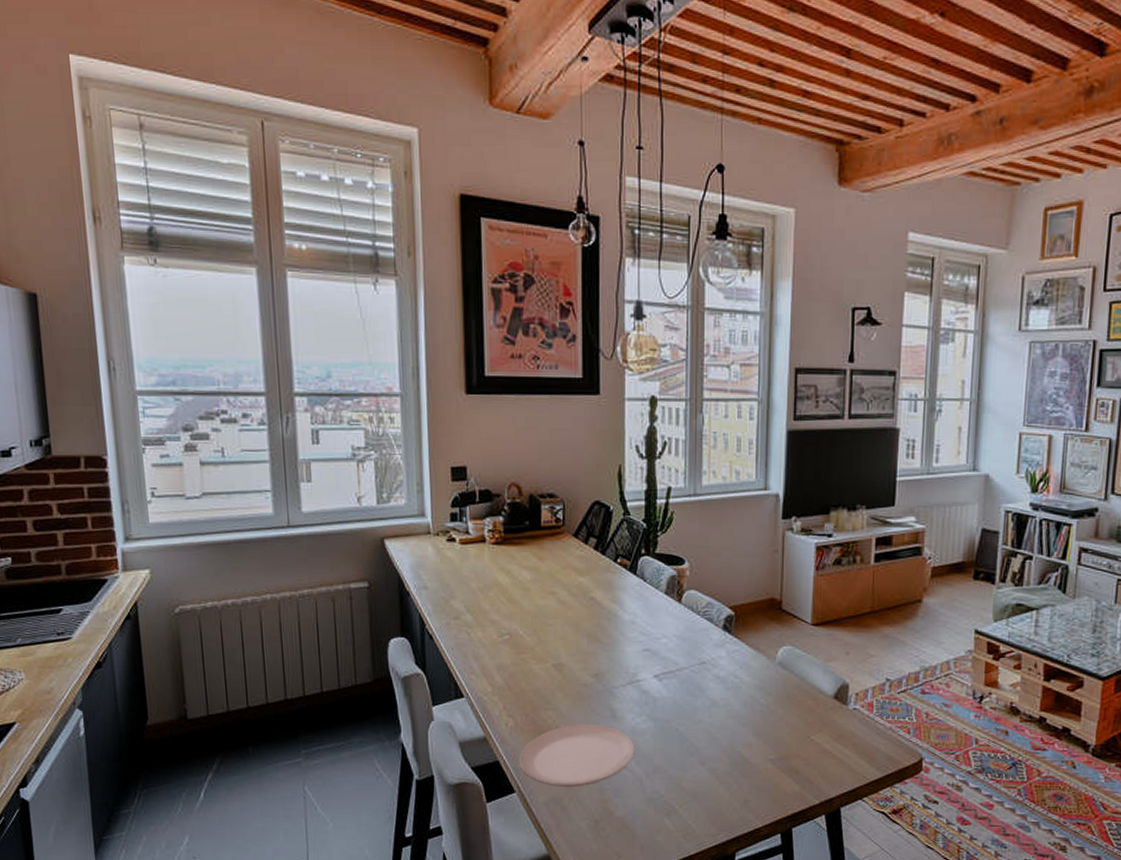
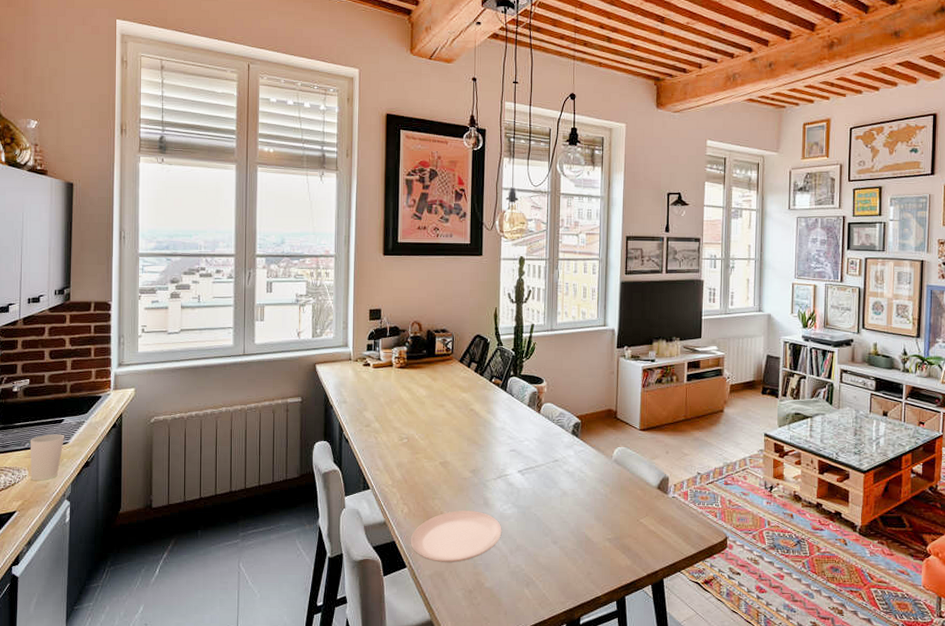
cup: none [22,627,66,686] -> present [30,434,64,482]

